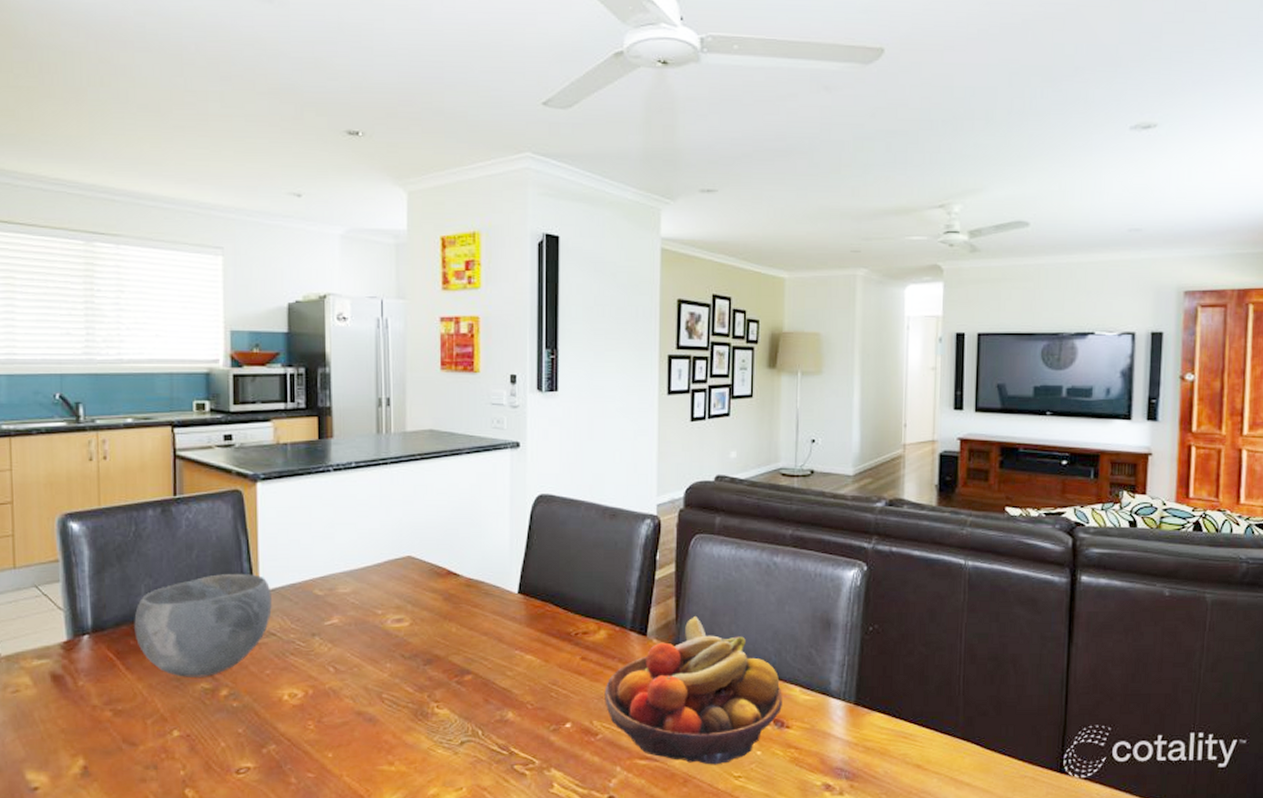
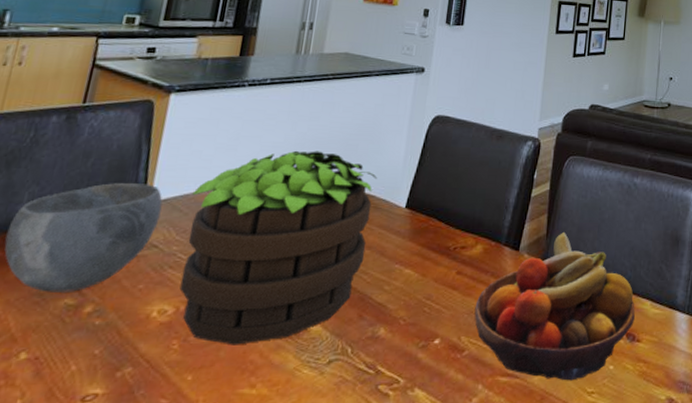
potted plant: none [298,536,484,727] -> present [179,150,378,345]

